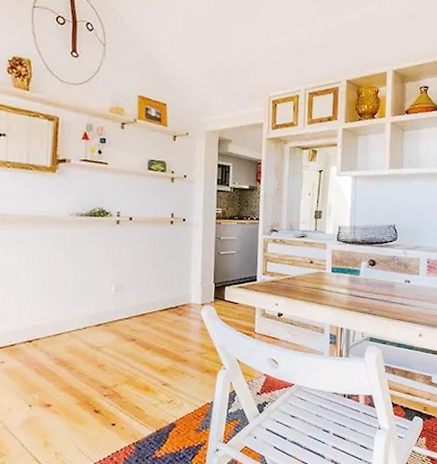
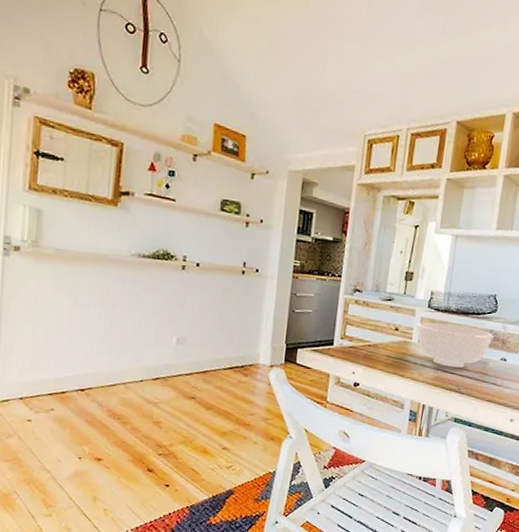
bowl: none [329,254,397,293] -> present [416,322,494,368]

